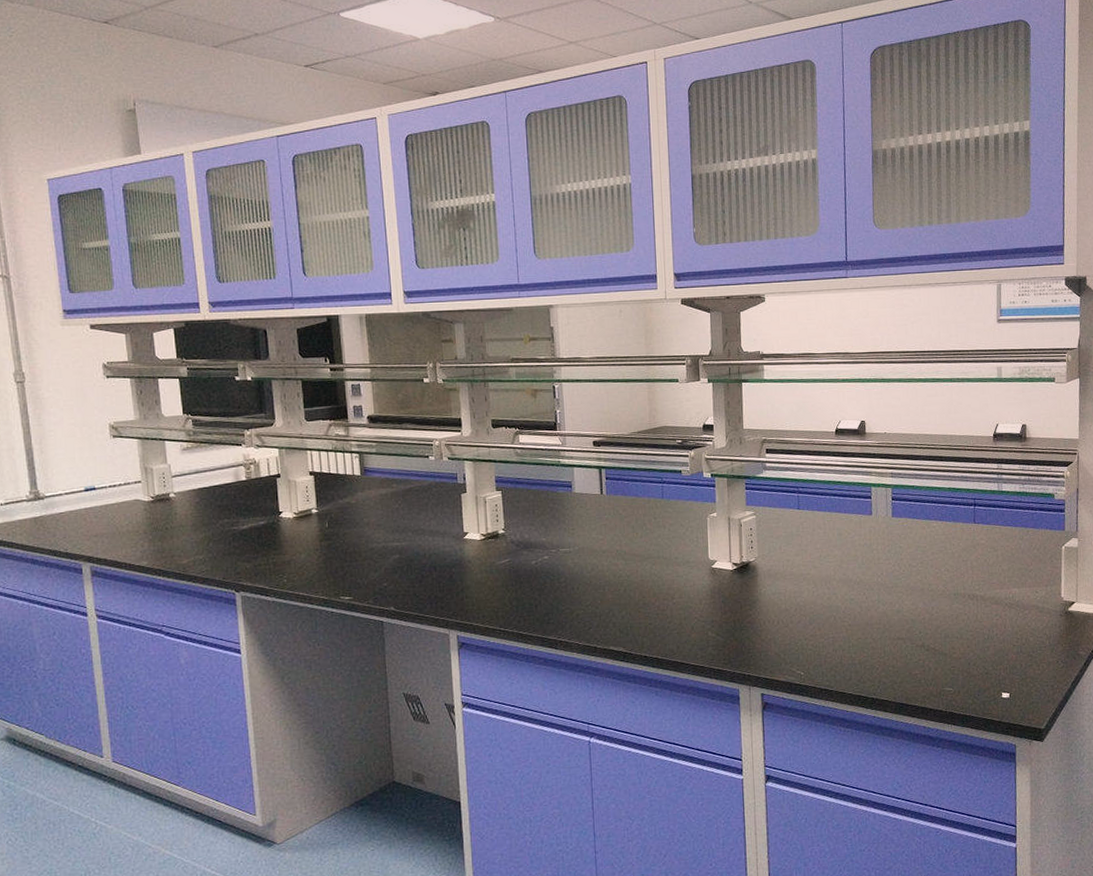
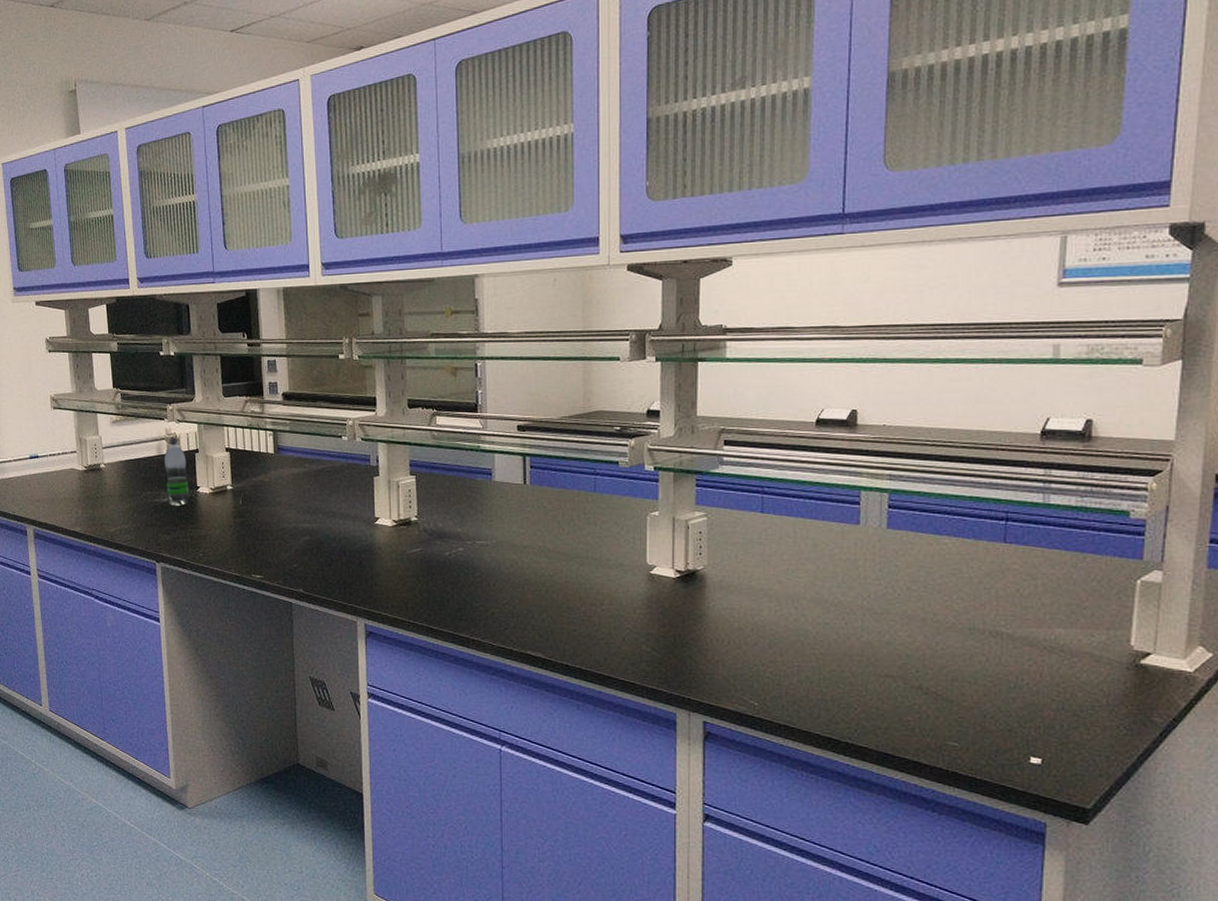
bottle: none [242,463,271,534] -> present [164,437,189,507]

